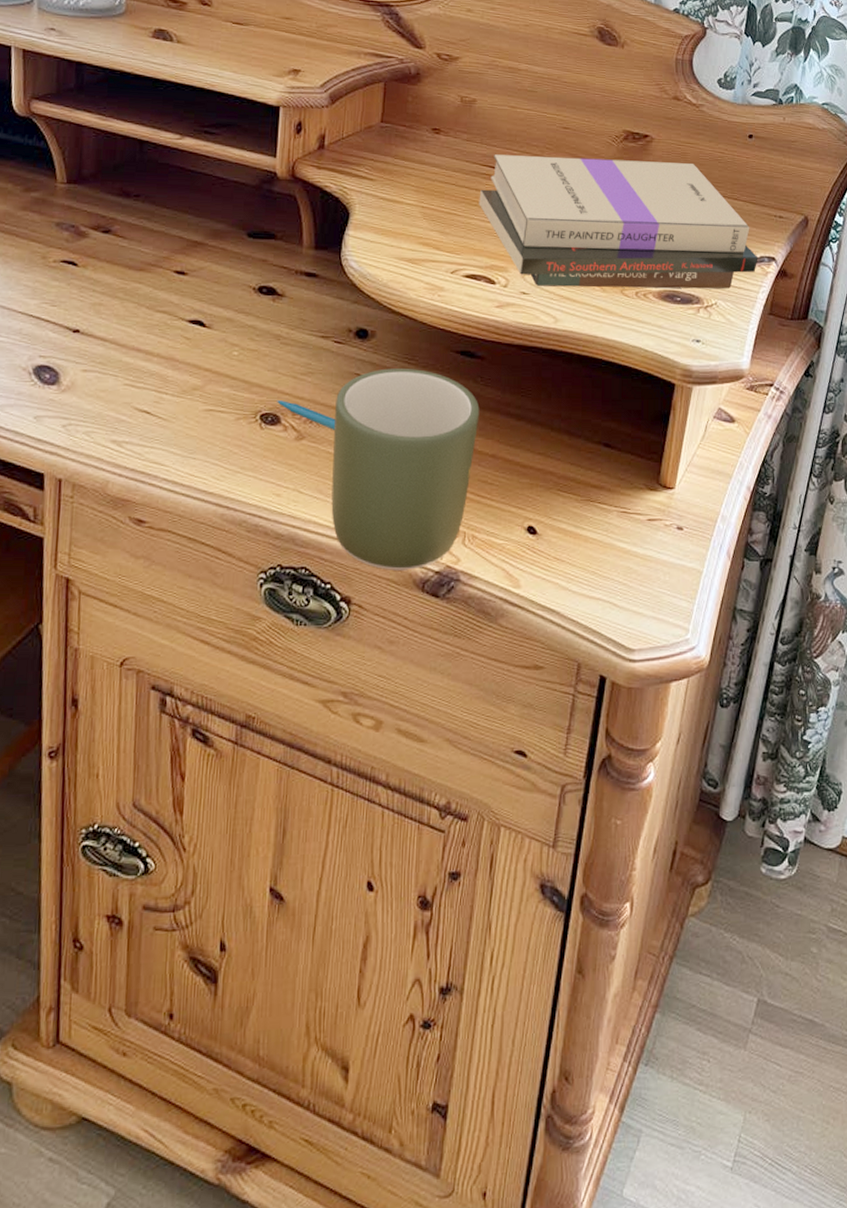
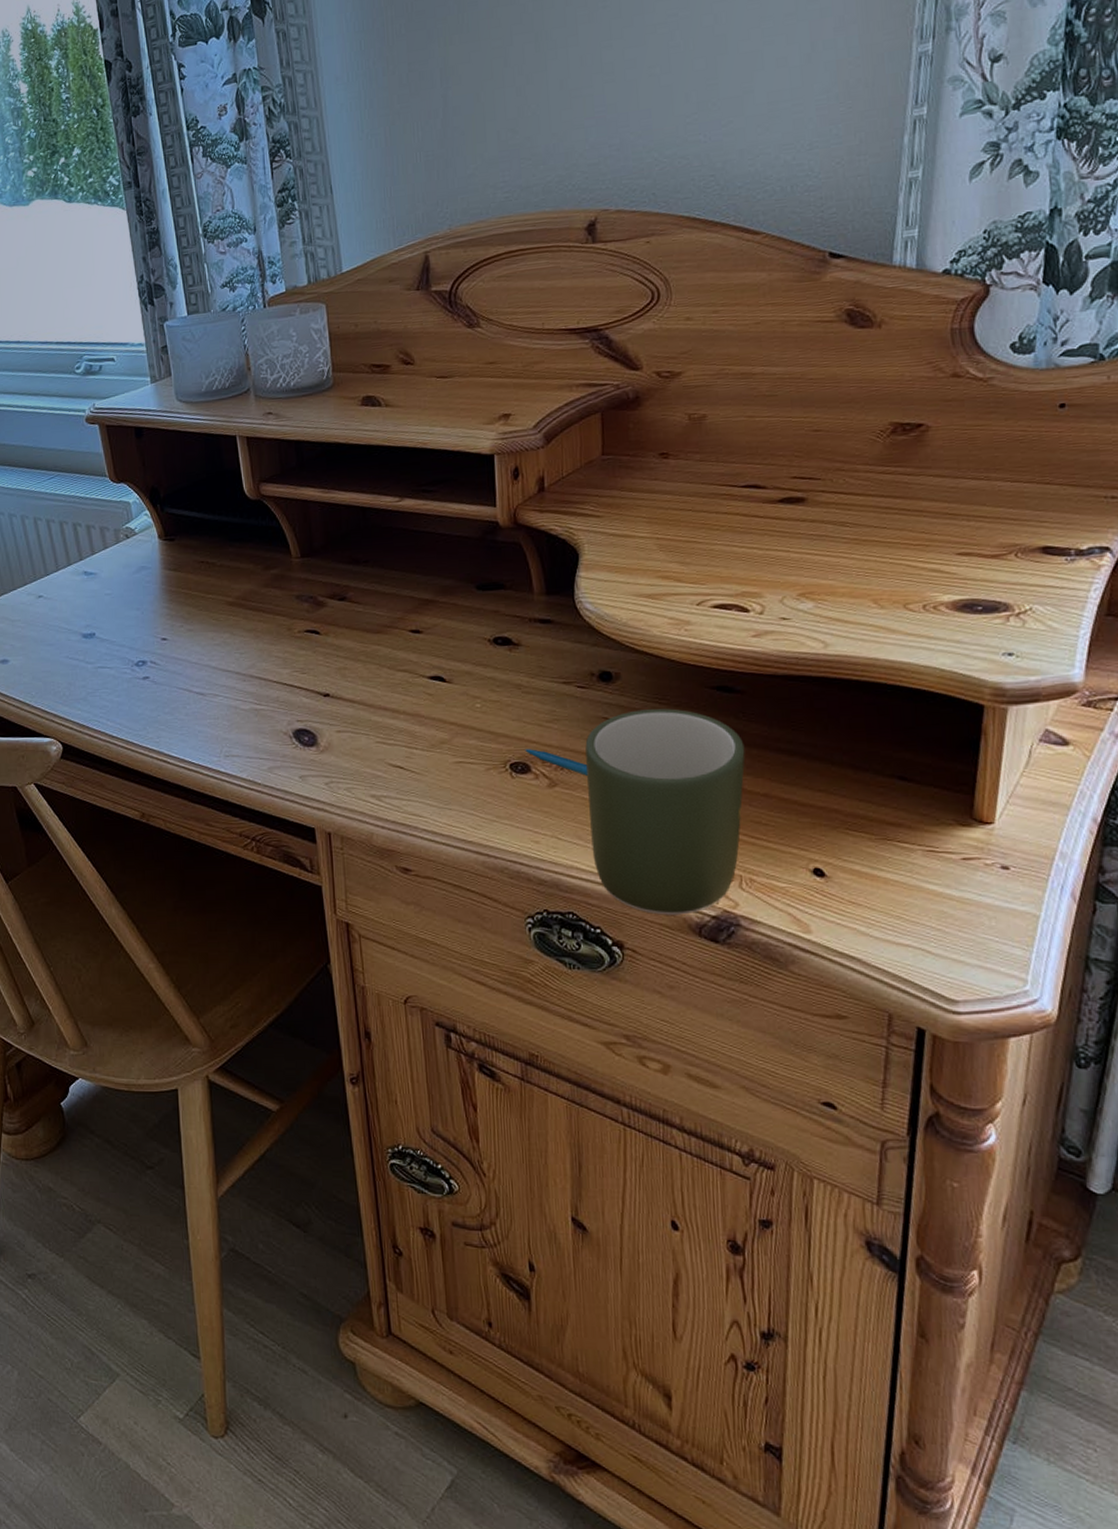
books: present [479,154,758,289] -> none [720,449,1086,611]

